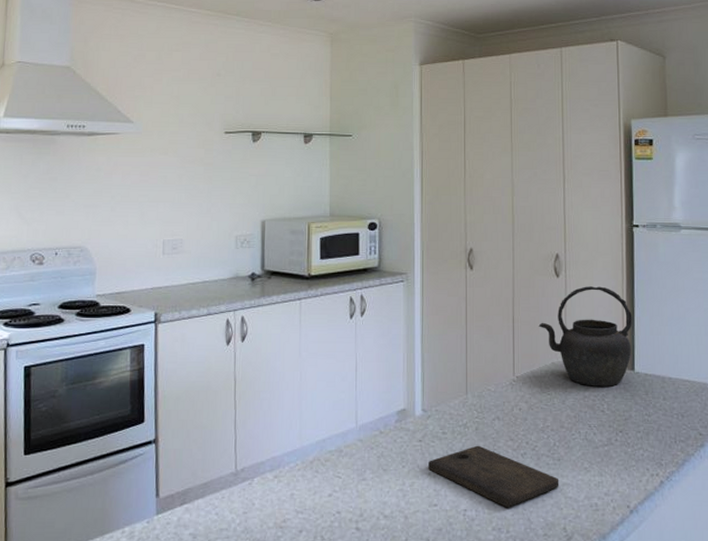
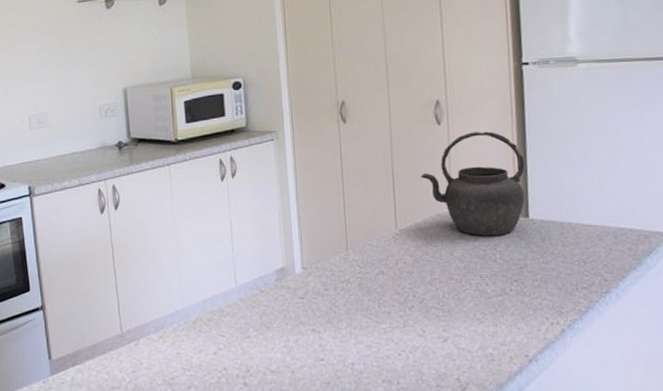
cutting board: present [428,445,559,507] -> none [312,300,451,360]

